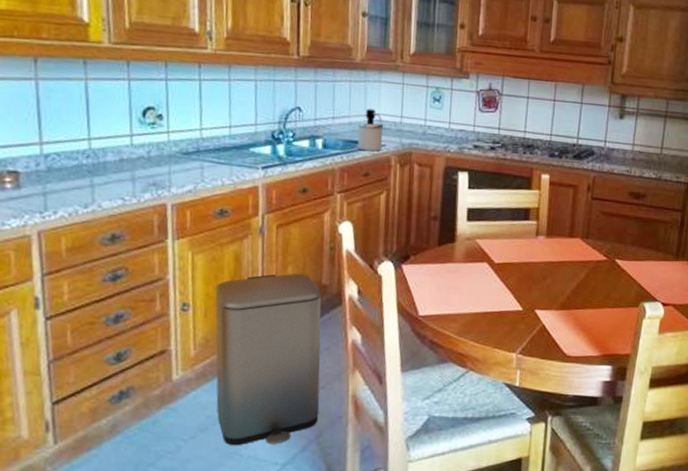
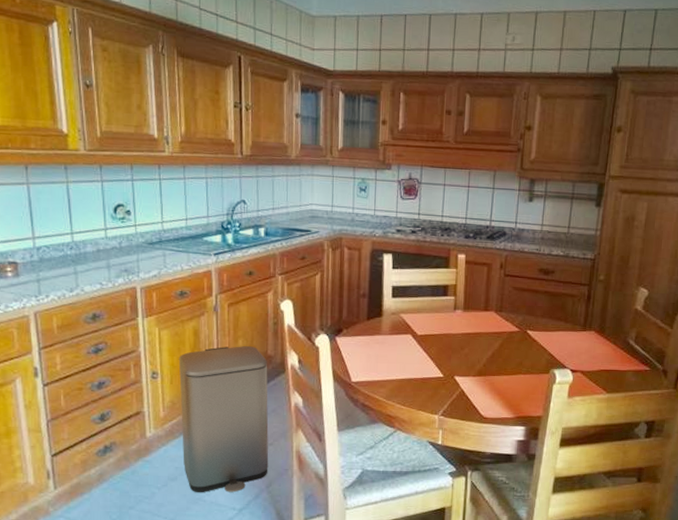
soap dispenser: present [357,108,384,152] -> none [294,199,317,238]

